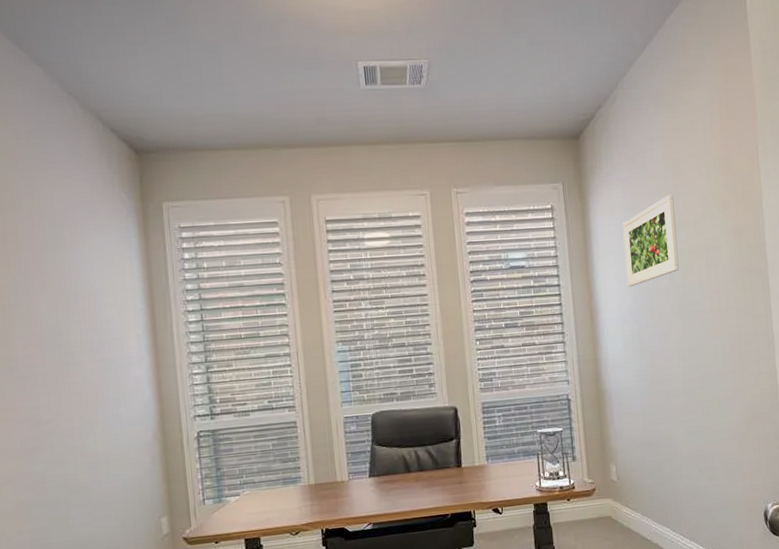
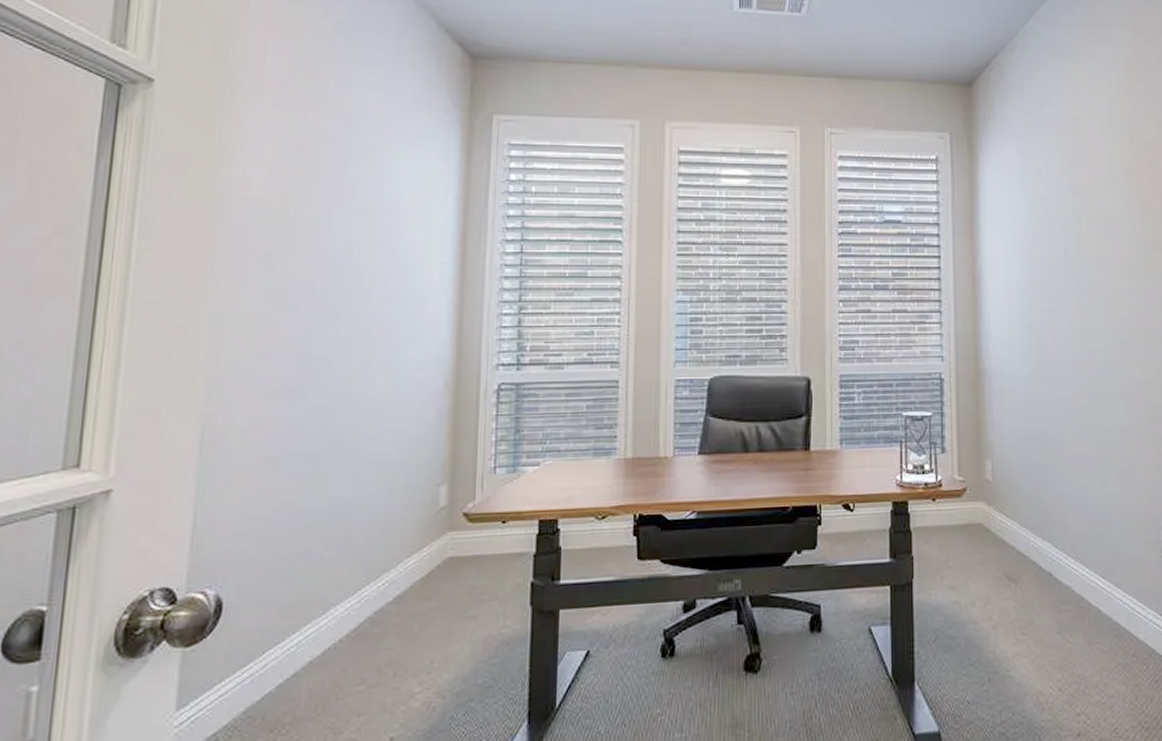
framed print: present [623,195,679,287] -> none [1015,156,1076,255]

